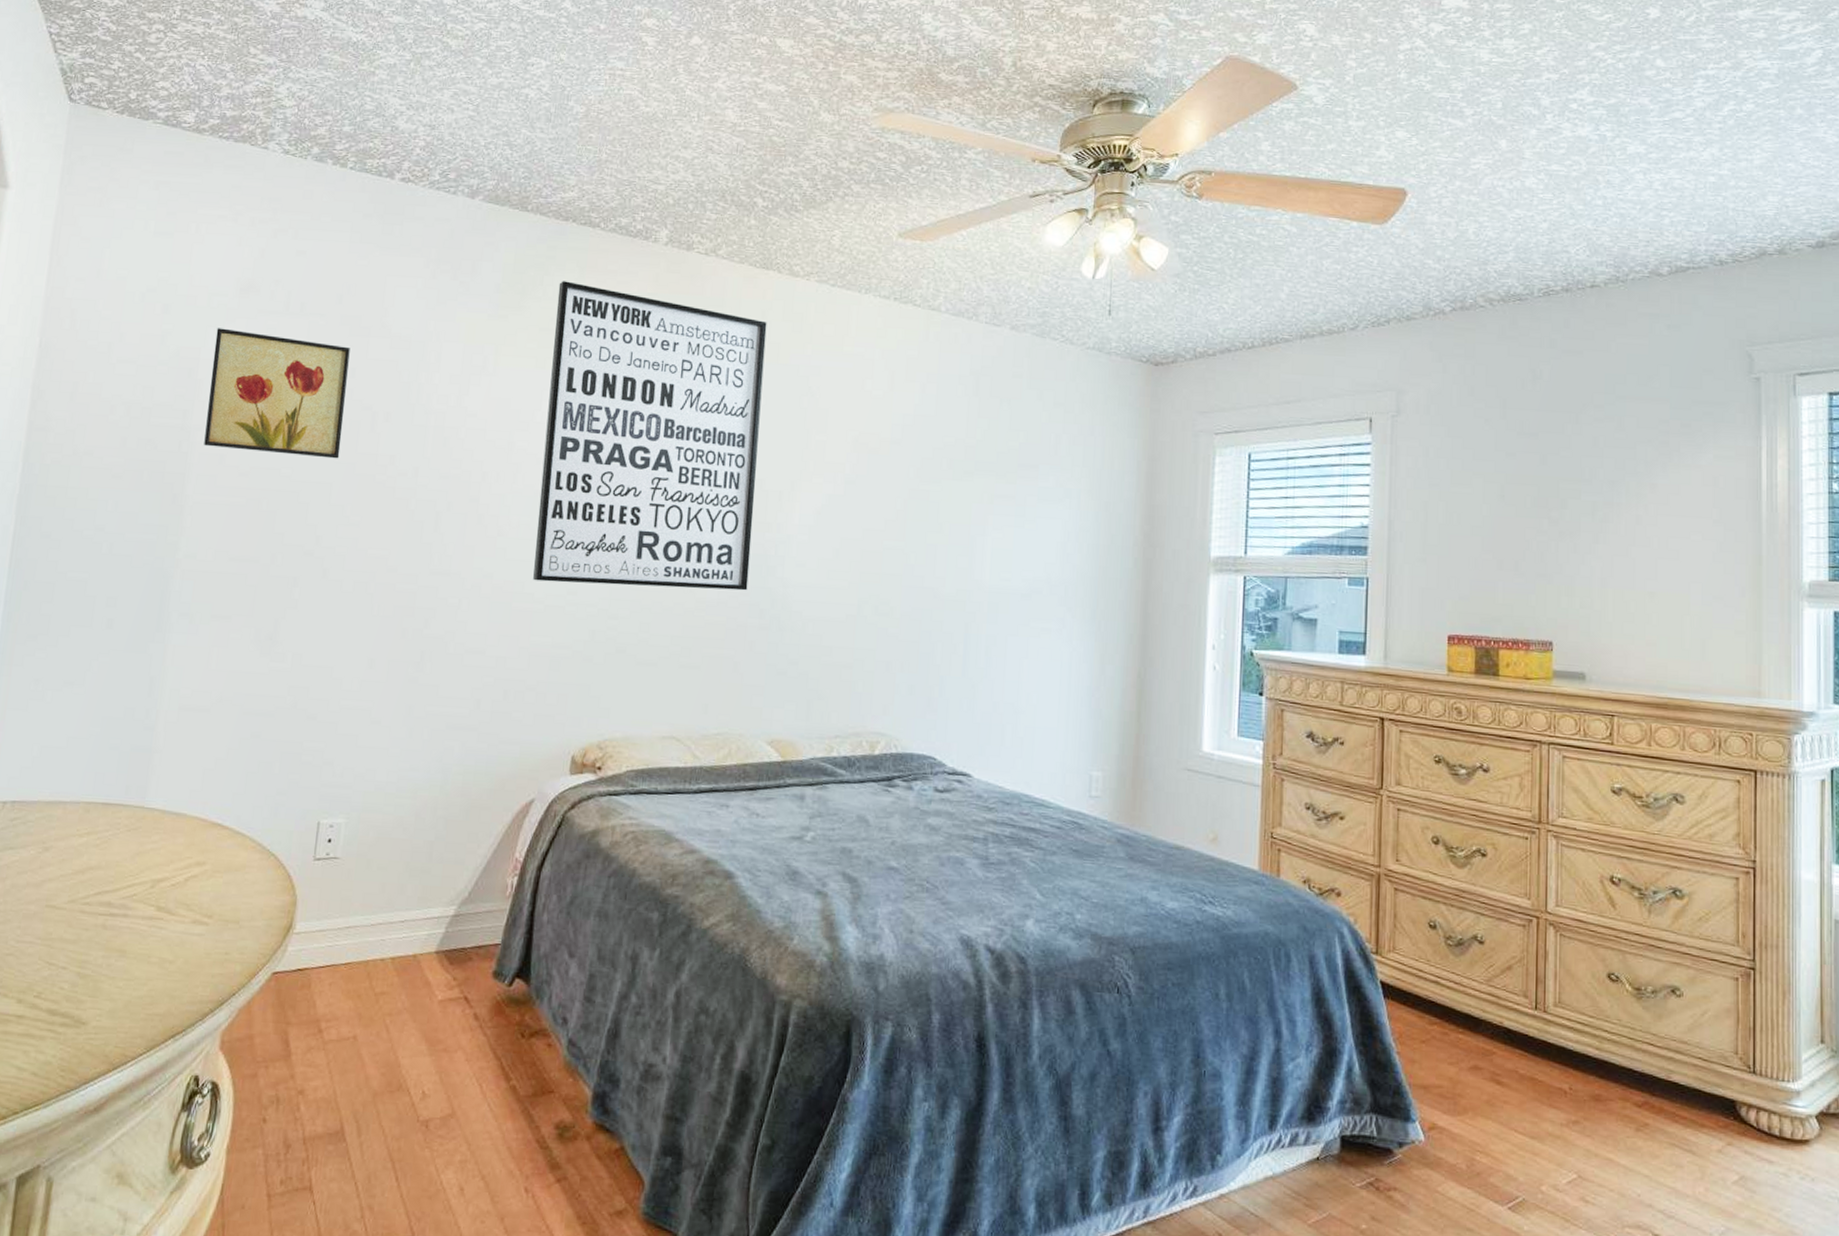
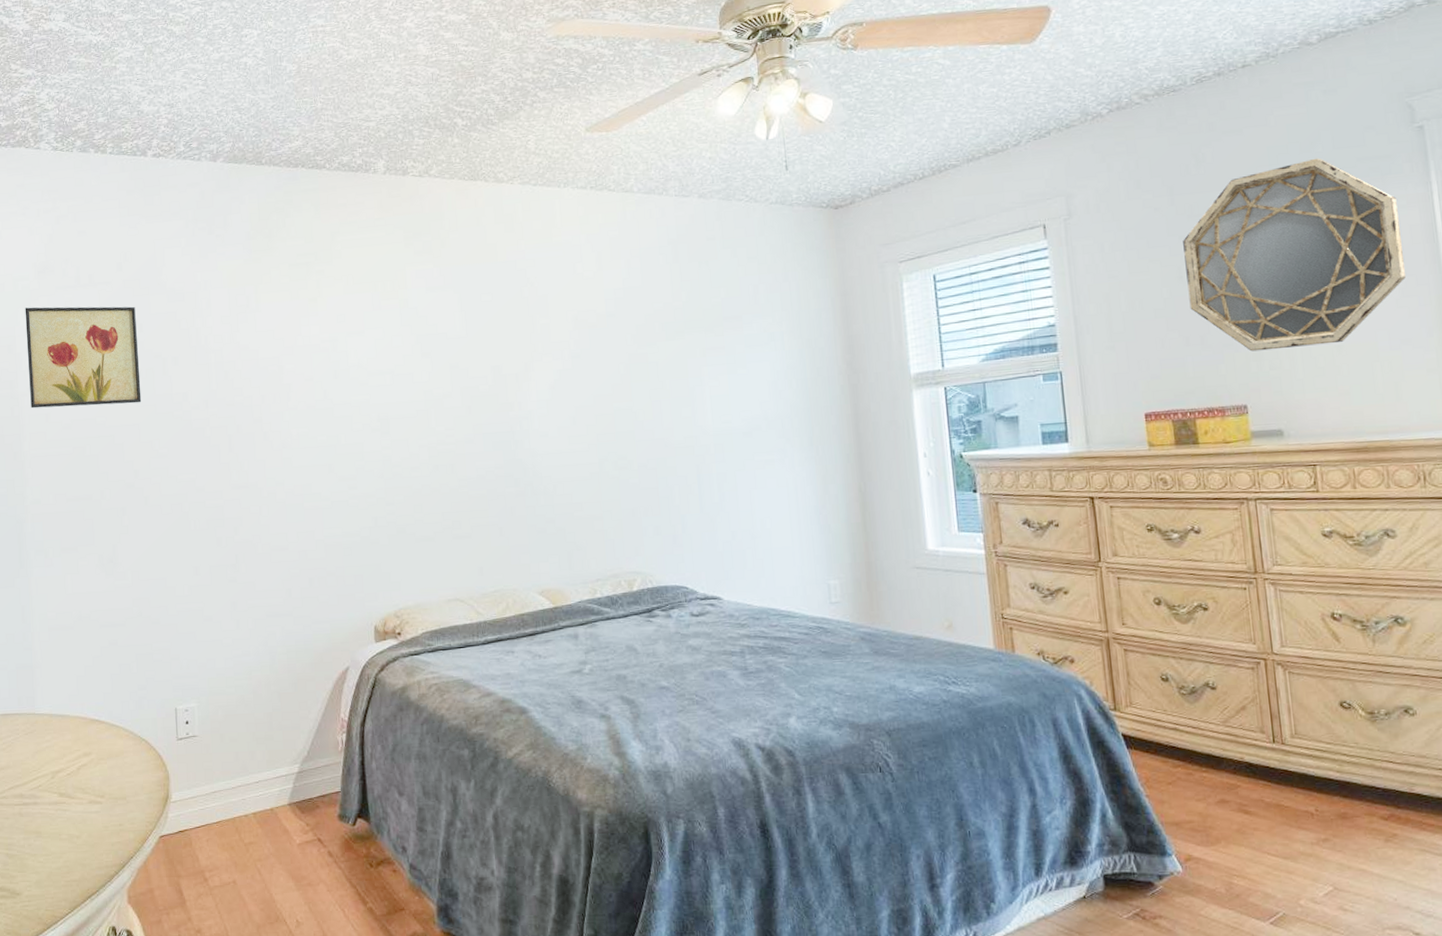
wall art: present [533,281,767,591] -> none [299,219,501,482]
home mirror: none [1508,393,1725,590] -> present [1183,158,1406,352]

